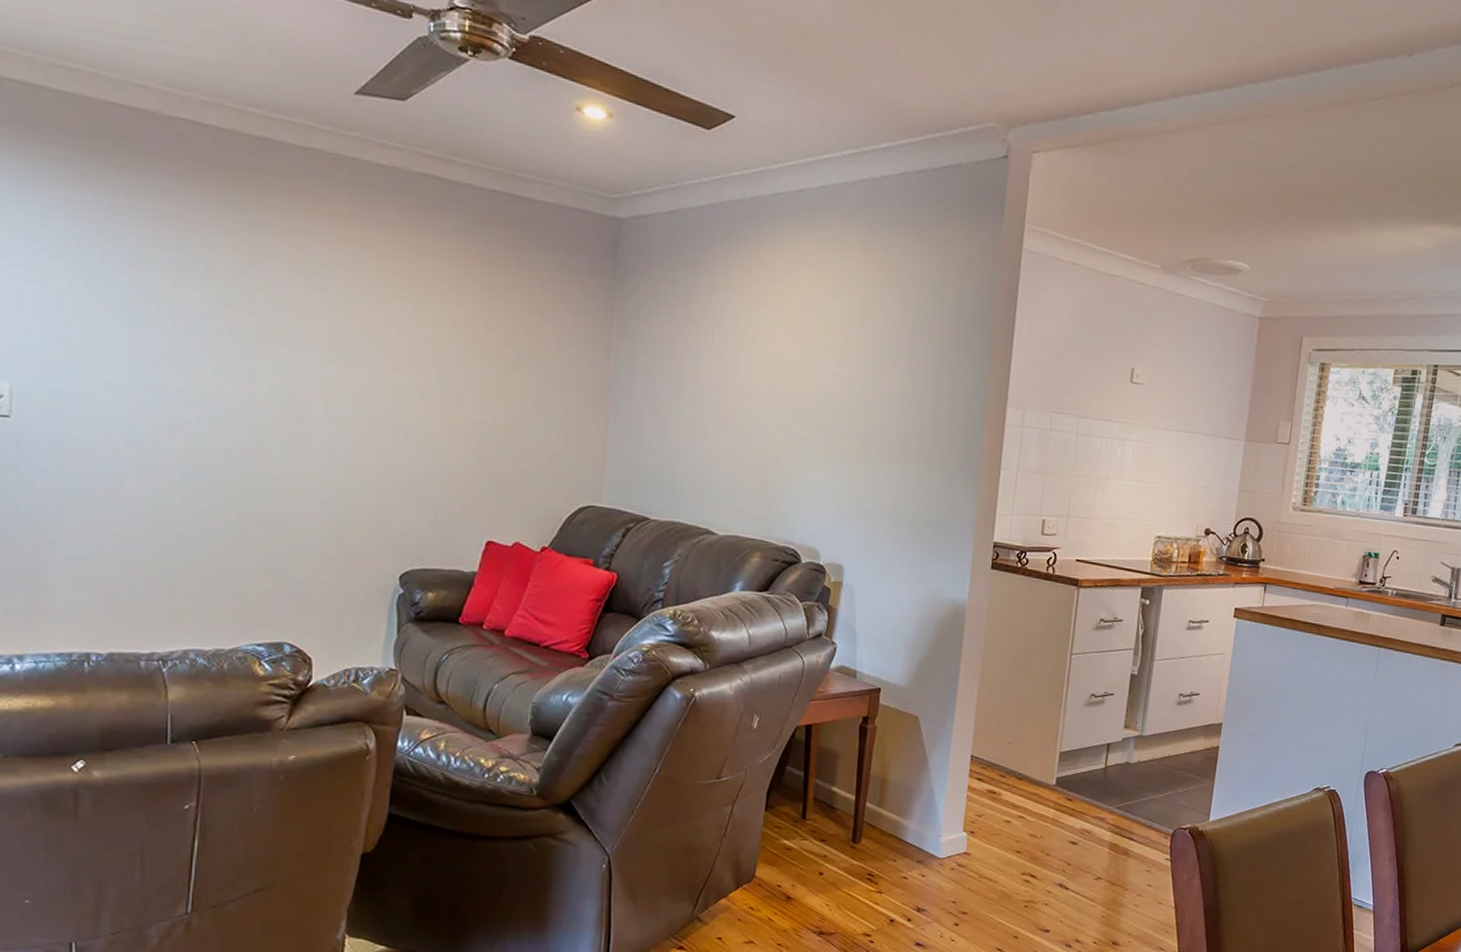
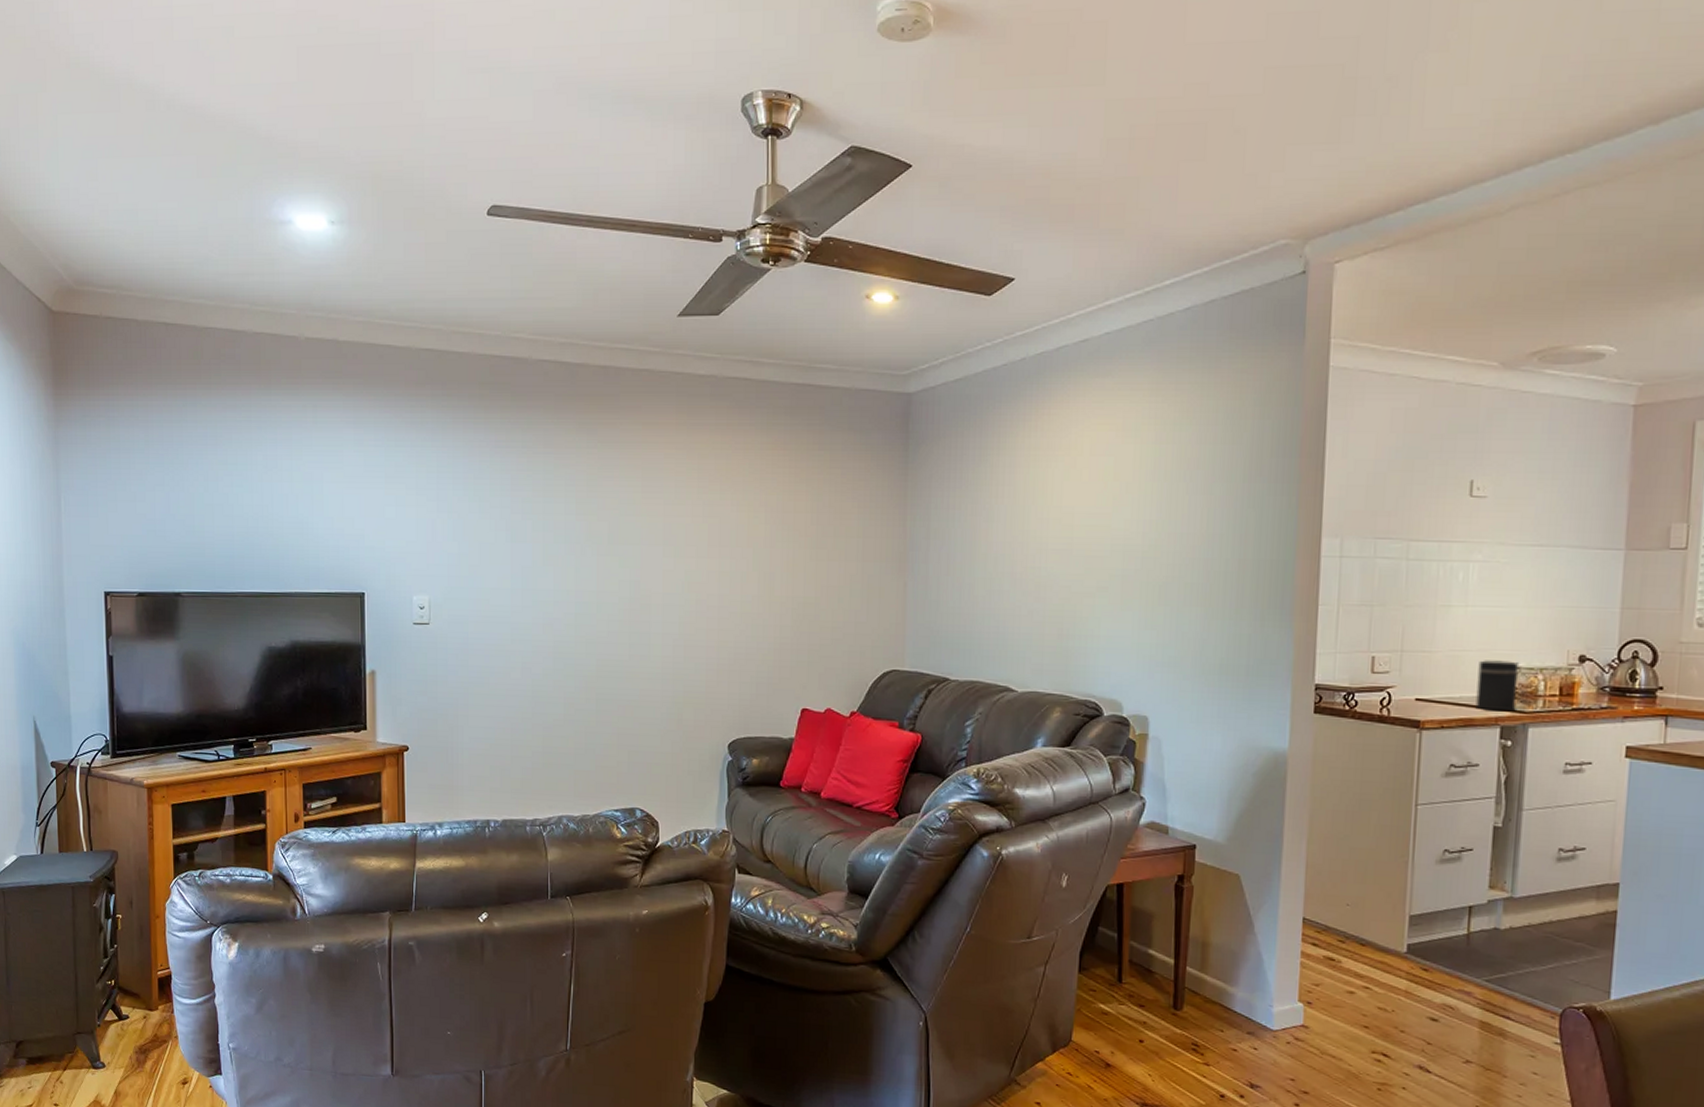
cylinder: none [1123,528,1160,575] -> present [1475,660,1520,712]

